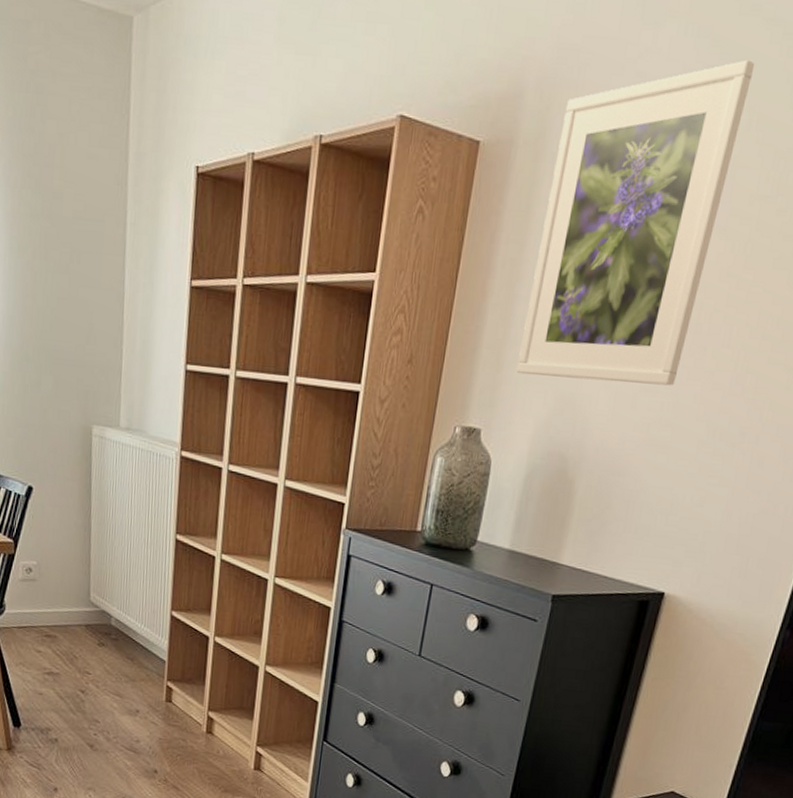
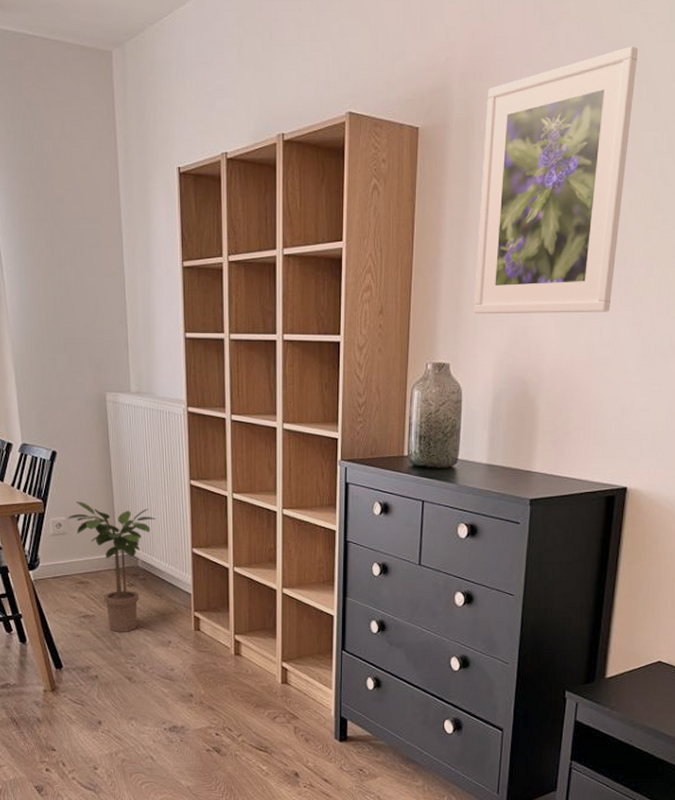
potted plant: none [39,545,136,696] -> present [68,502,156,632]

